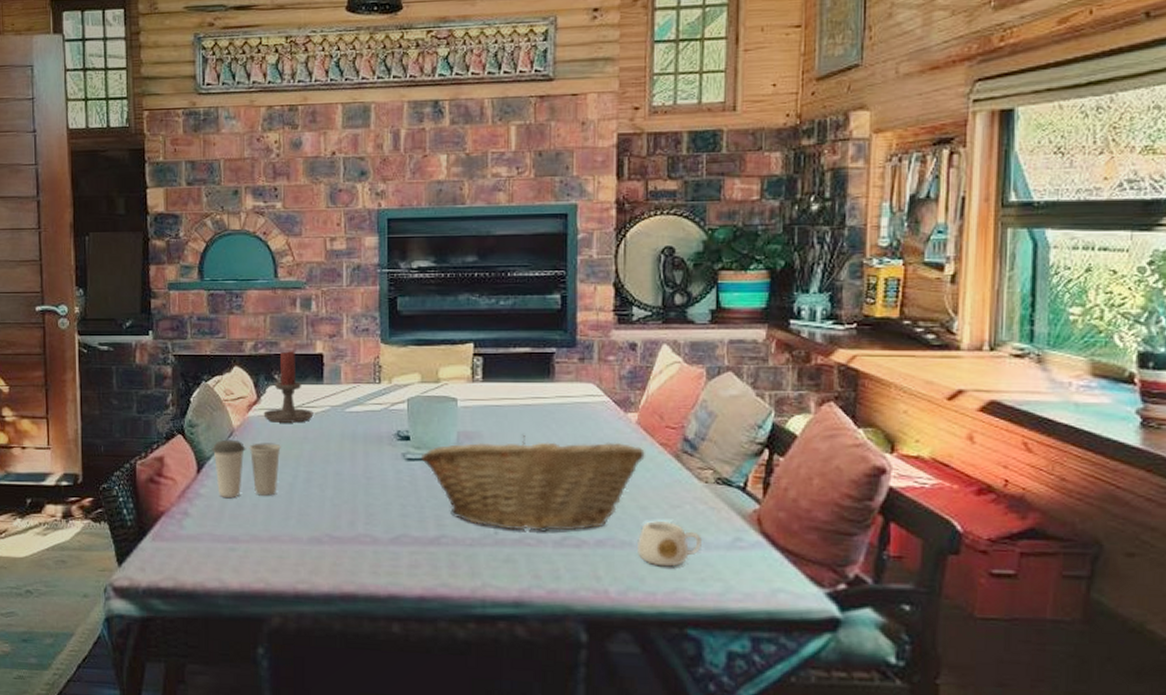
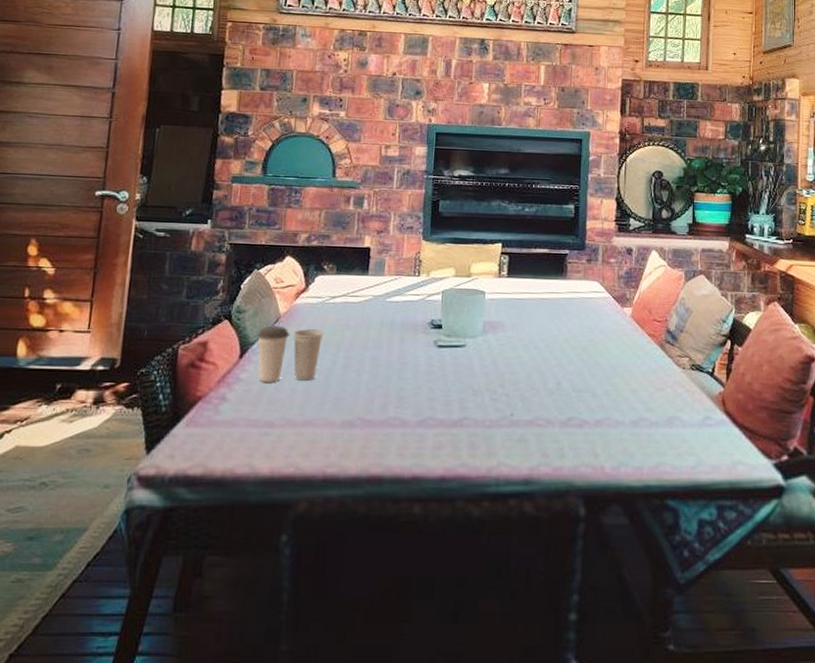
candle holder: present [263,350,314,423] -> none [310,243,357,311]
fruit basket: present [420,434,645,532] -> none [450,325,637,413]
mug: present [638,520,702,567] -> none [629,401,679,444]

